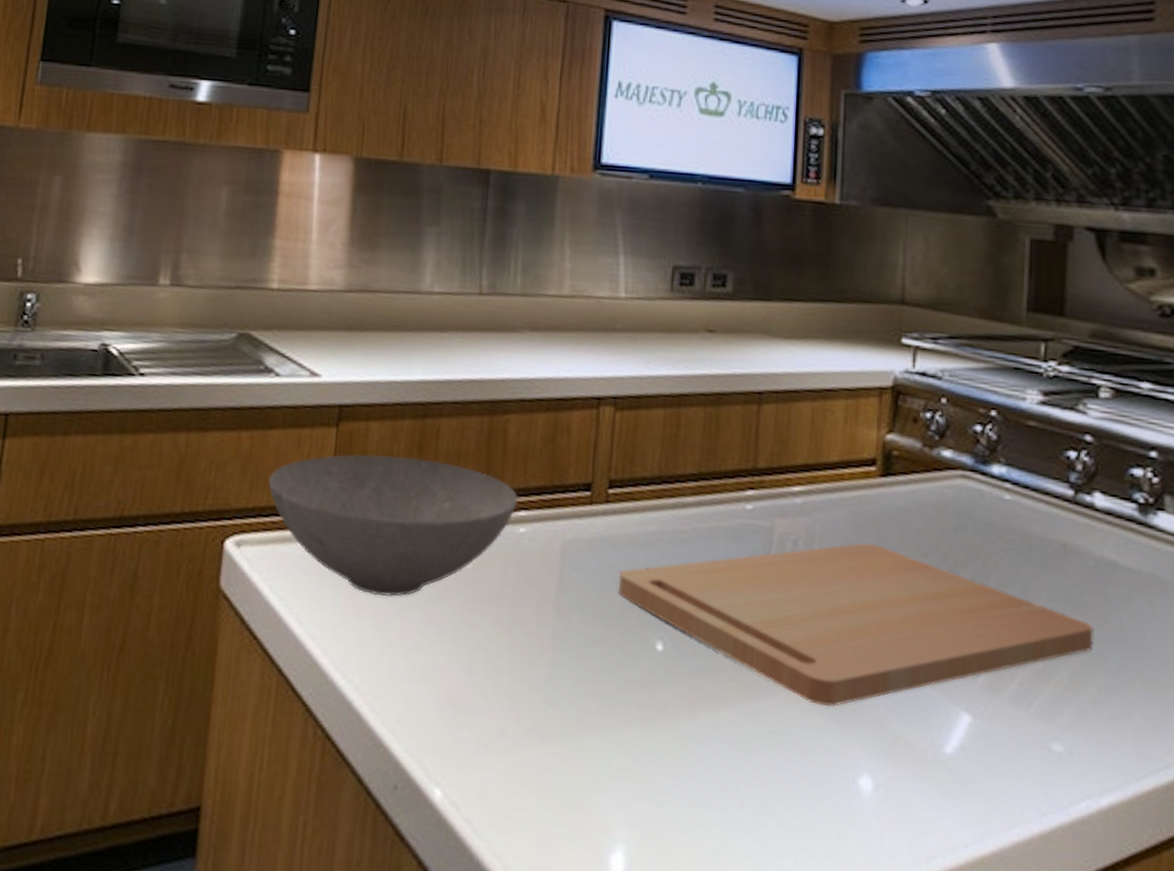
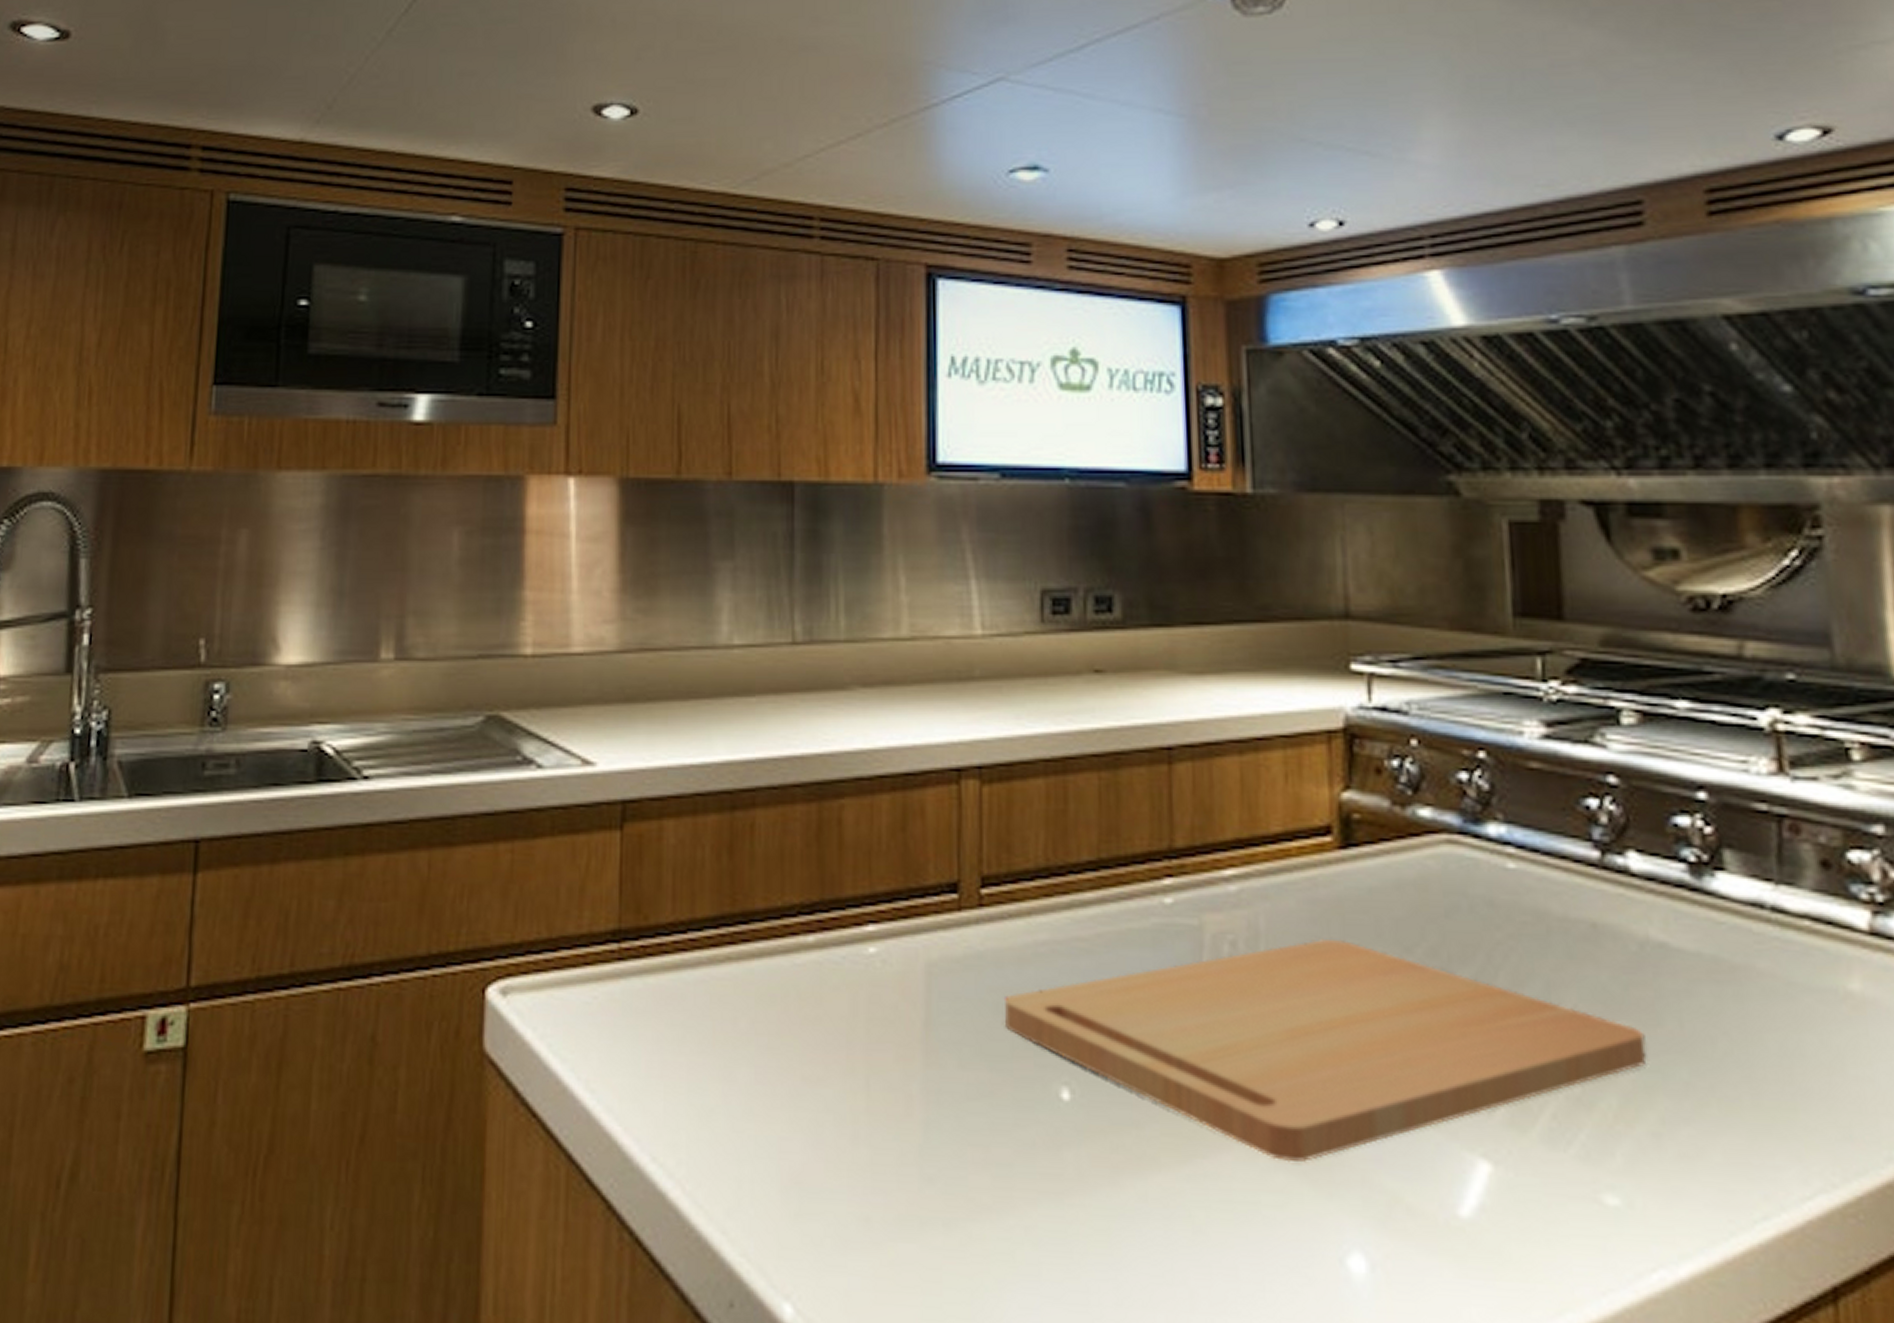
bowl: present [268,454,518,597] -> none [537,862,863,1050]

